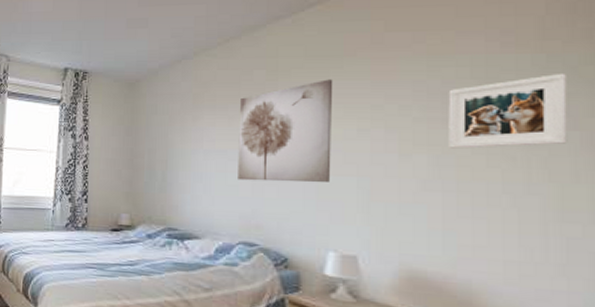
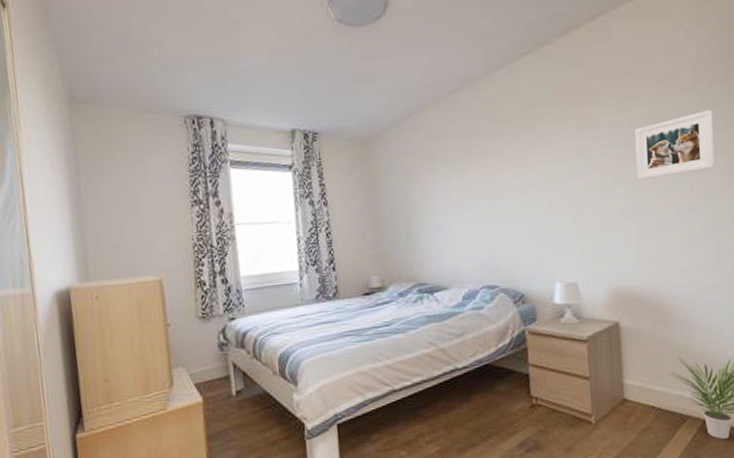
wall art: present [238,79,333,183] -> none [470,126,552,229]

